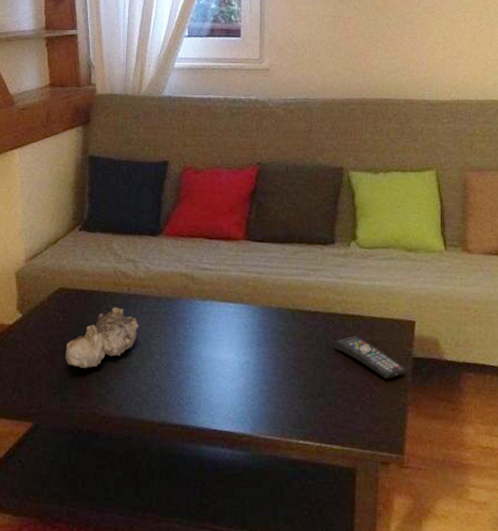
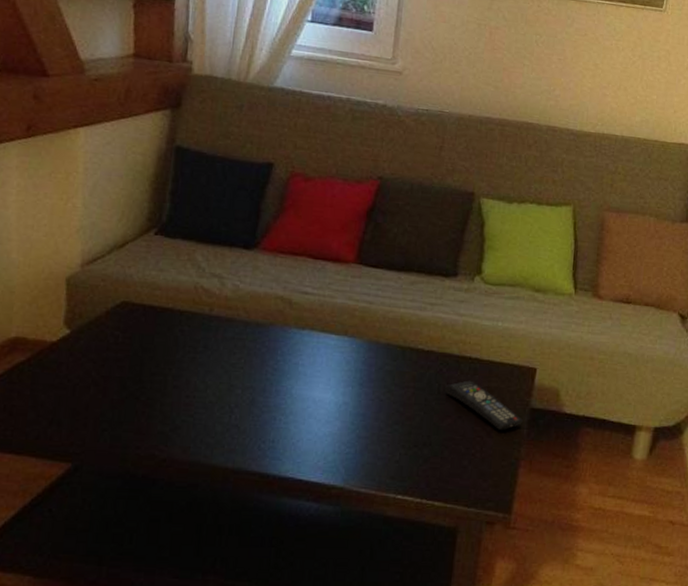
candle: present [65,306,139,368] -> none [122,328,220,401]

